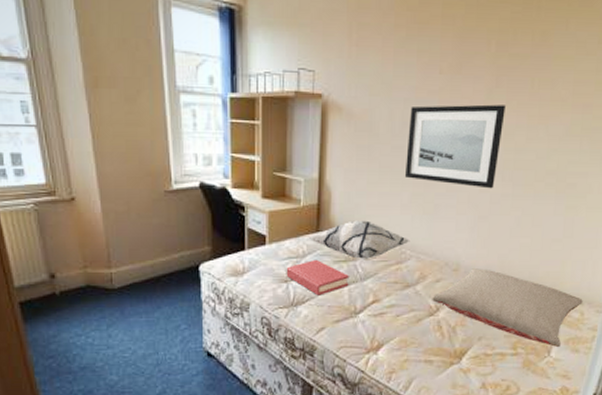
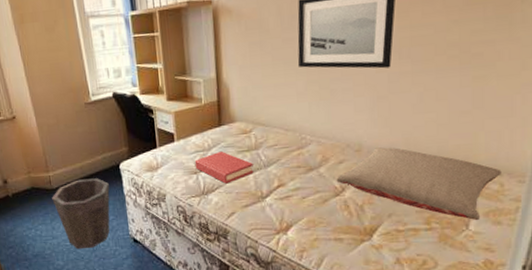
waste bin: none [112,279,184,363] -> present [52,178,110,250]
decorative pillow: present [309,220,410,259] -> none [213,111,310,147]

